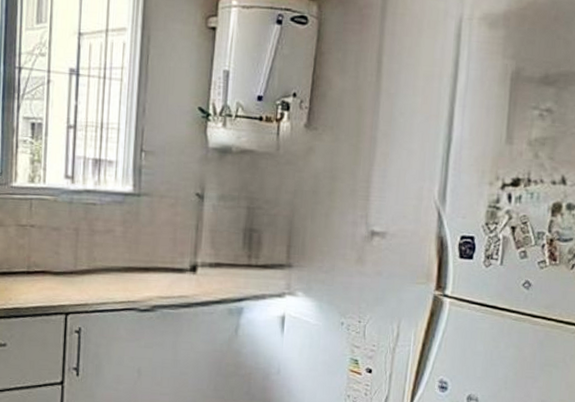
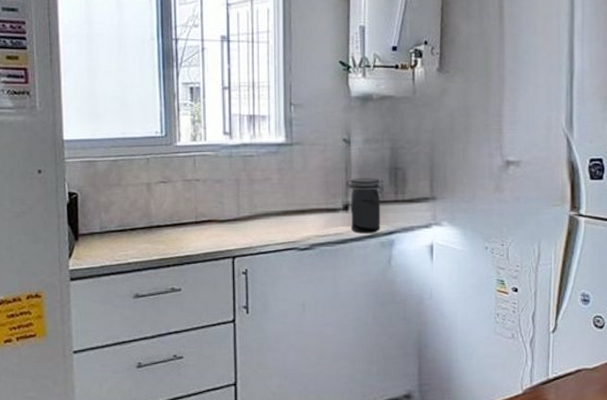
jar: none [195,236,238,299] -> present [345,177,385,234]

